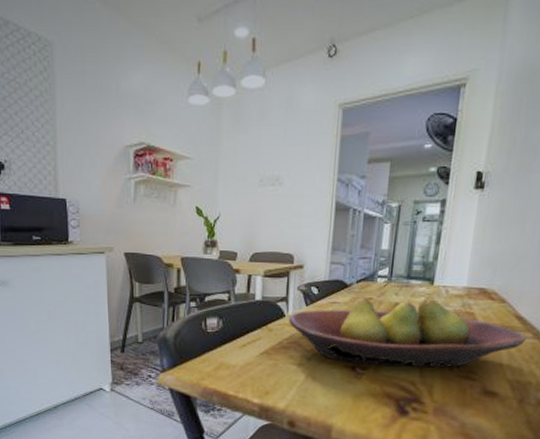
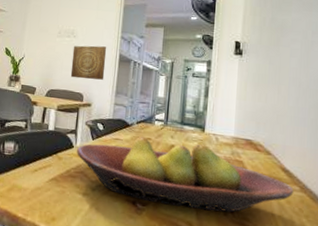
wall art: none [277,193,321,237] -> present [70,45,107,80]

